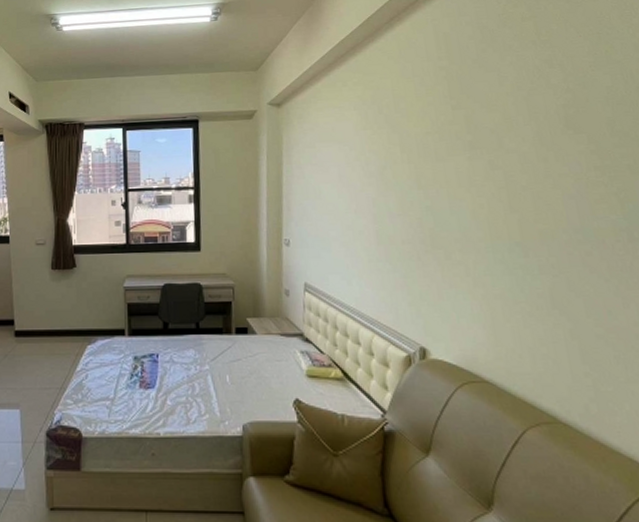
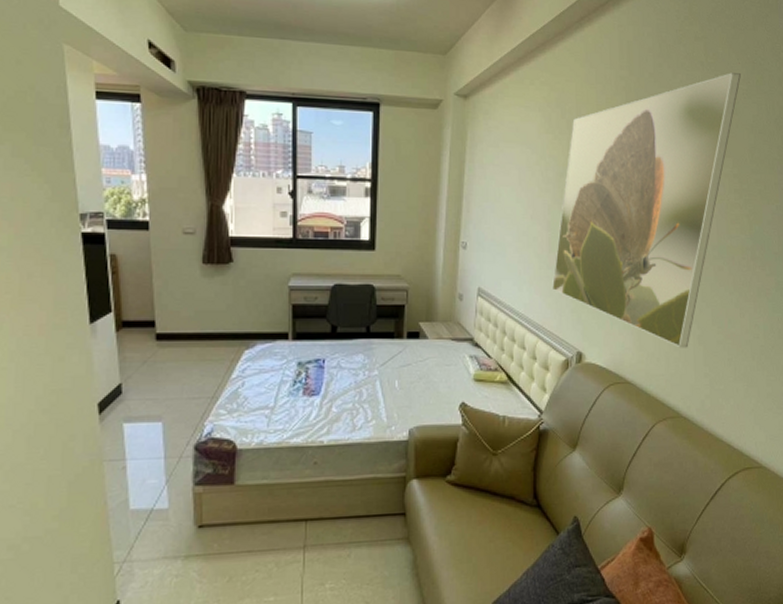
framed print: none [384,46,585,343] -> present [552,73,741,348]

